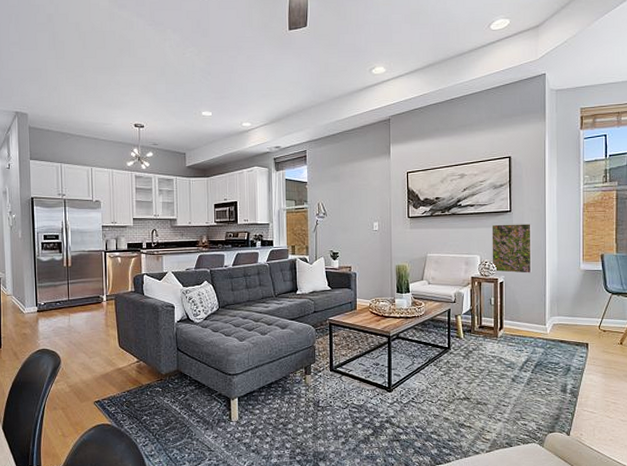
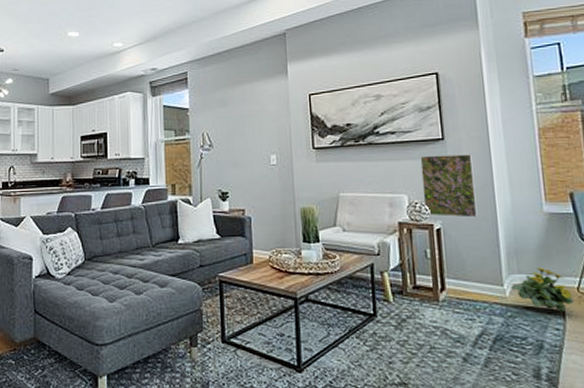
flowering plant: none [551,311,595,344] -> present [511,267,574,312]

